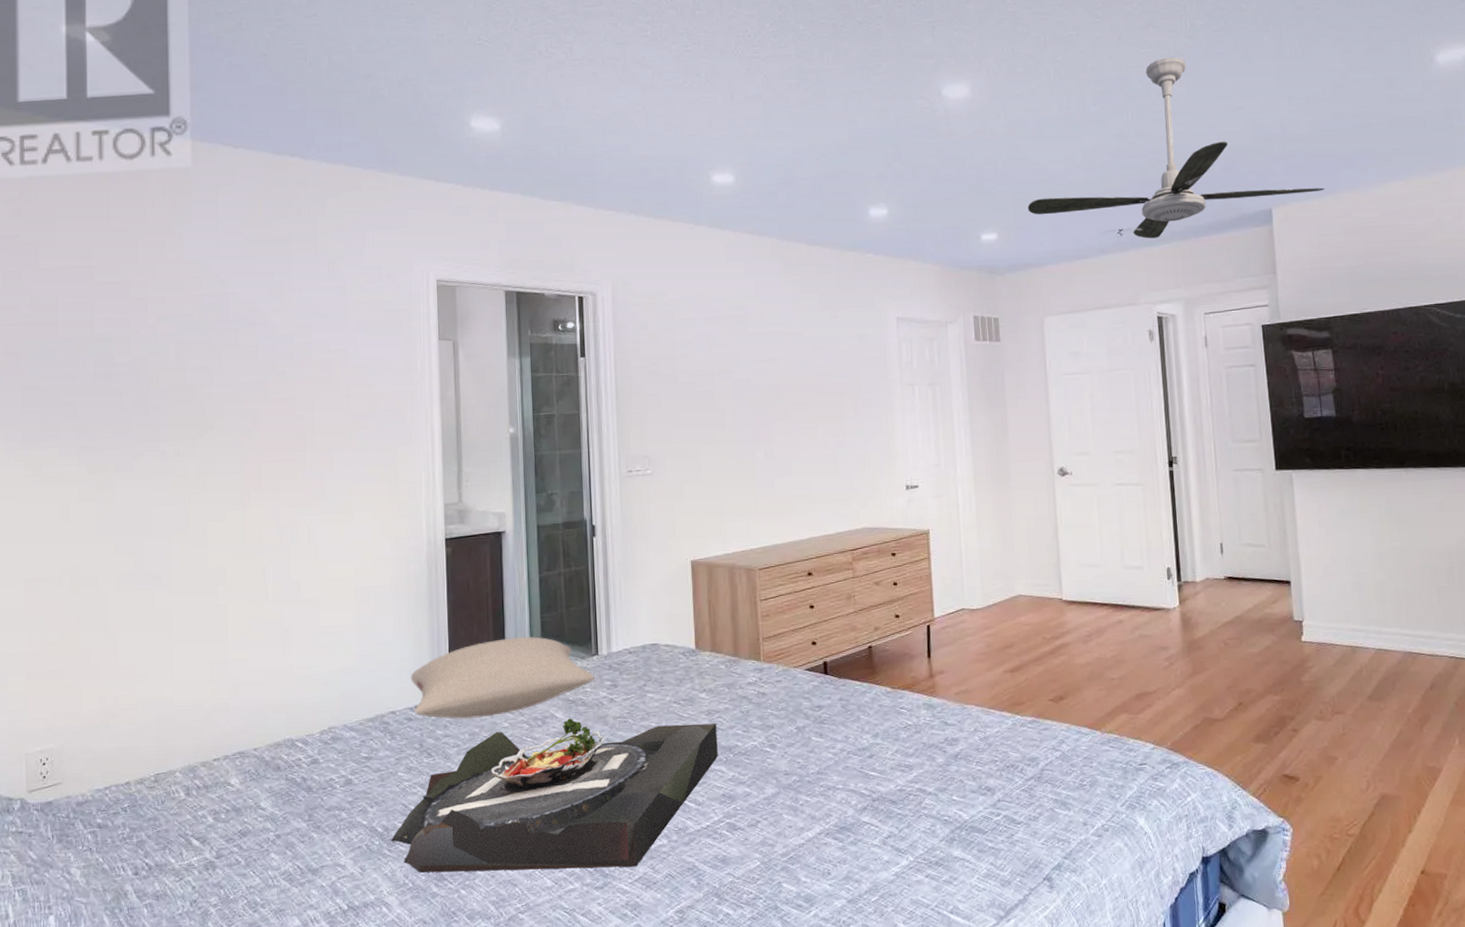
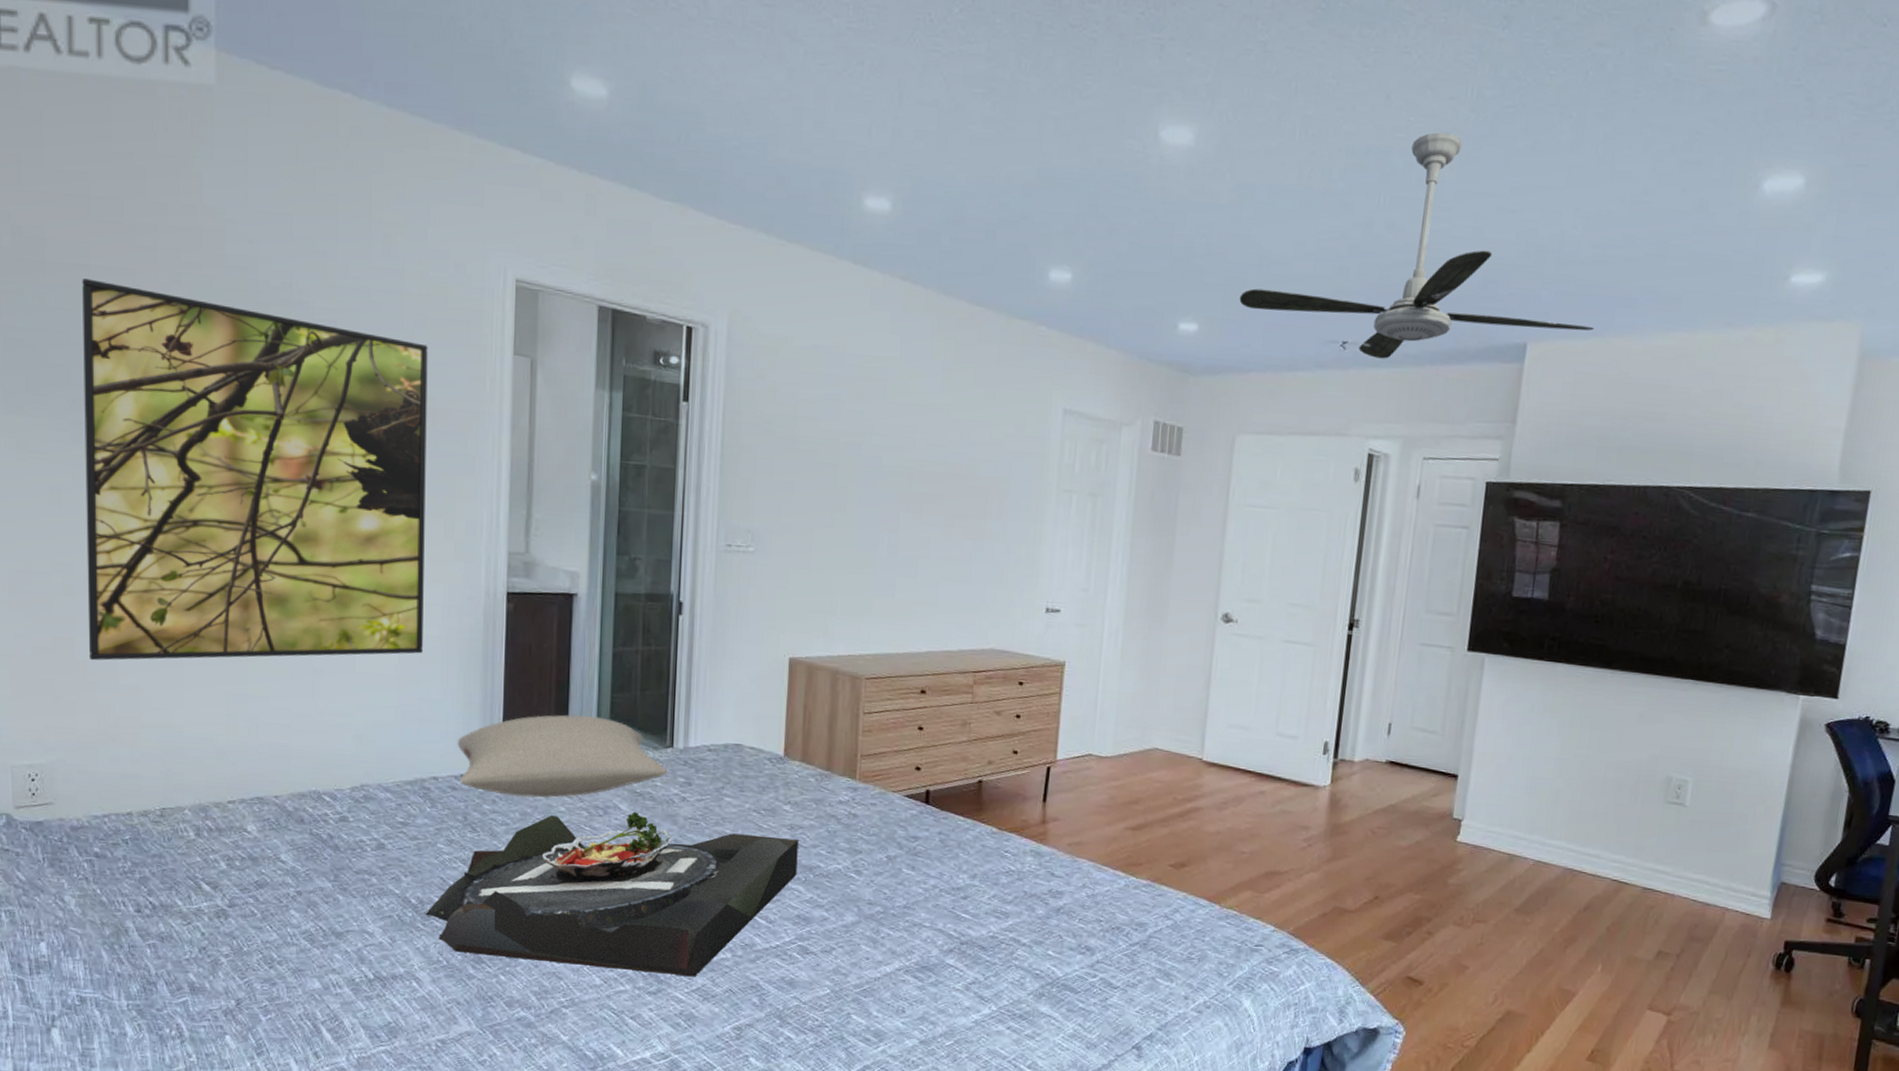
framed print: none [87,330,377,649] -> present [82,278,428,661]

